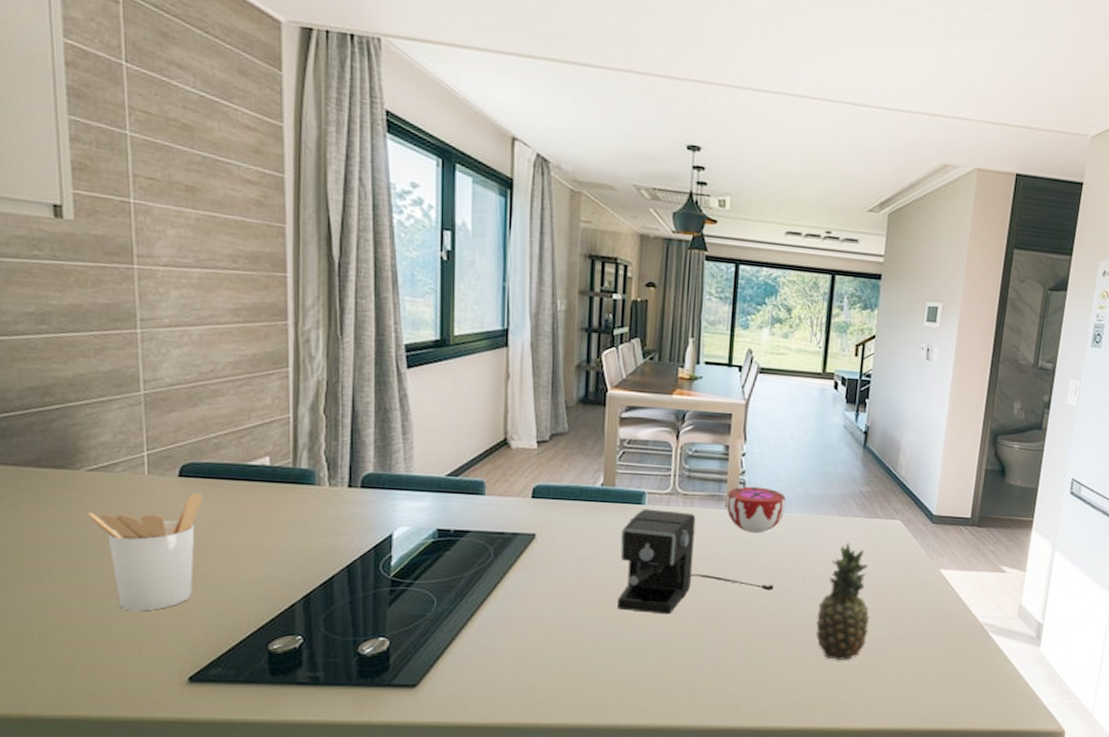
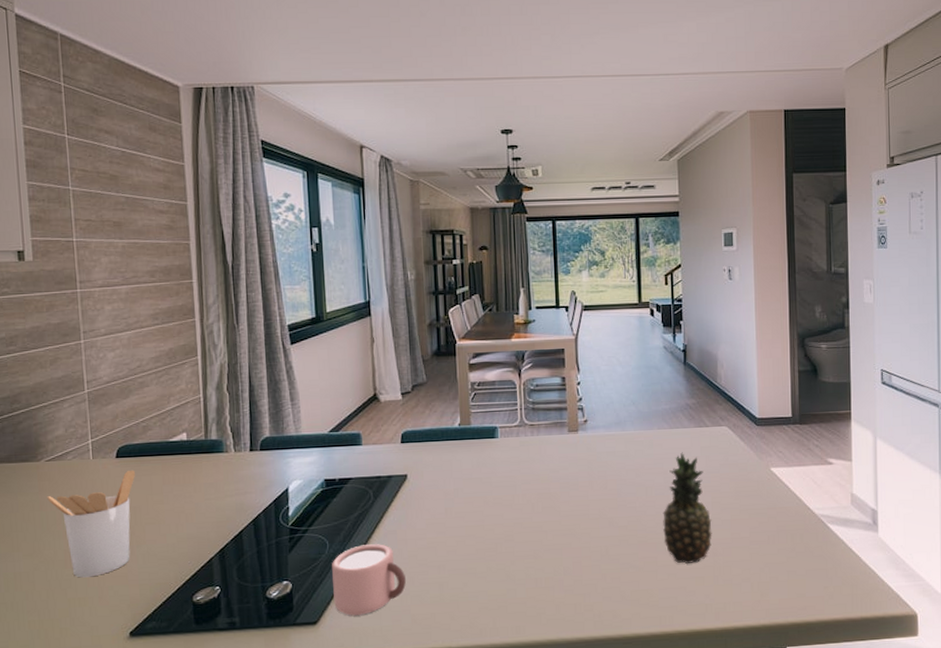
mug: none [438,606,524,682] -> present [332,544,406,616]
coffee maker: present [617,509,774,615] -> none [480,441,620,536]
decorative bowl: present [726,486,786,534] -> none [568,410,622,453]

